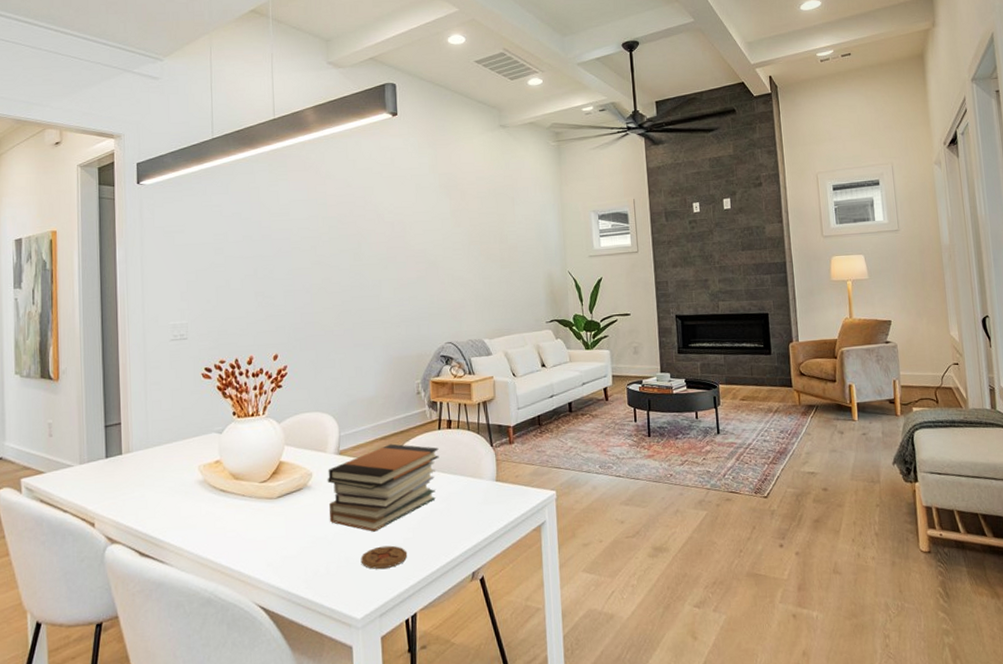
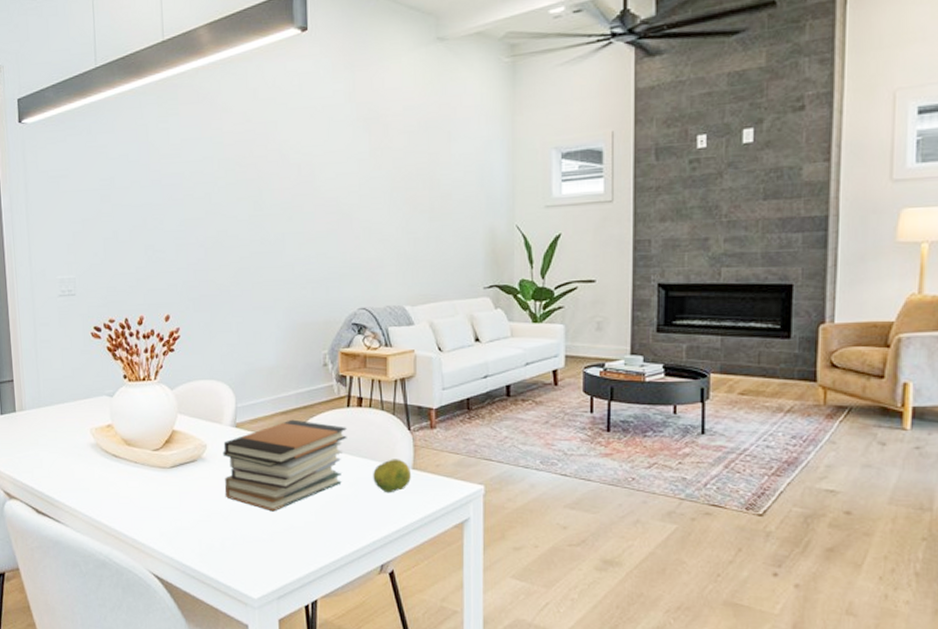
coaster: present [360,545,408,569] -> none [258,527,309,551]
fruit: none [462,473,495,505] -> present [373,459,411,493]

